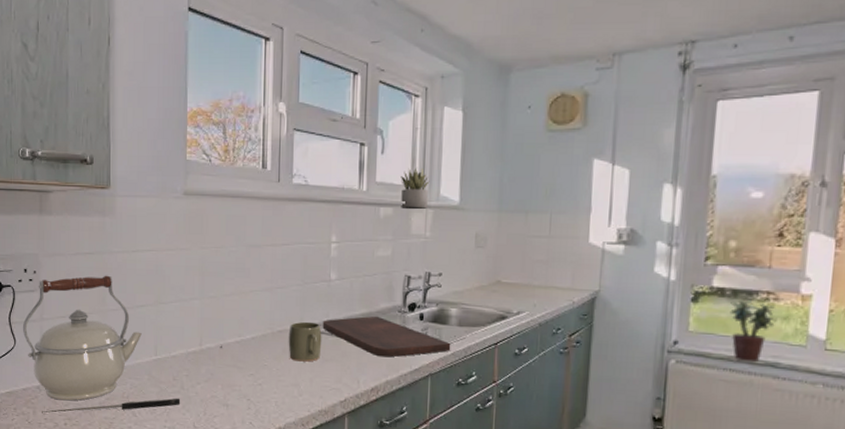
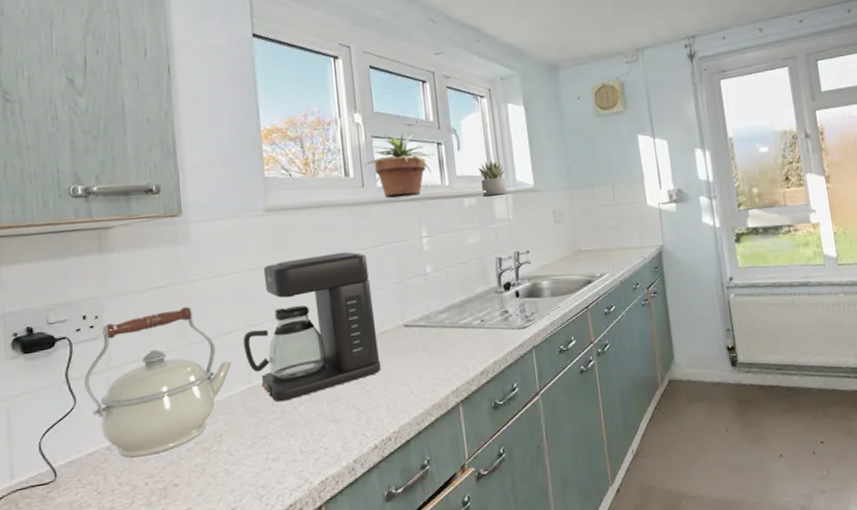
kitchen knife: present [42,398,181,413] -> none [115,424,283,478]
coffee maker: none [153,245,275,379] -> present [242,252,381,402]
potted plant: none [281,127,356,198] -> present [363,131,435,199]
mug: present [288,321,322,362] -> none [391,317,427,360]
cutting board: present [322,316,451,357] -> none [424,300,549,339]
potted plant: present [729,300,777,363] -> none [764,234,800,286]

